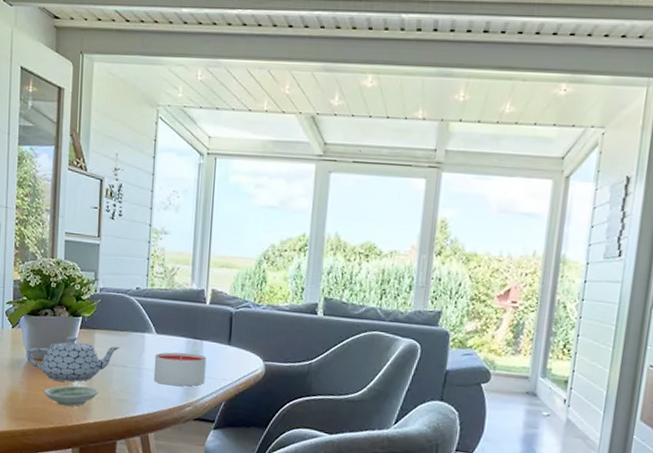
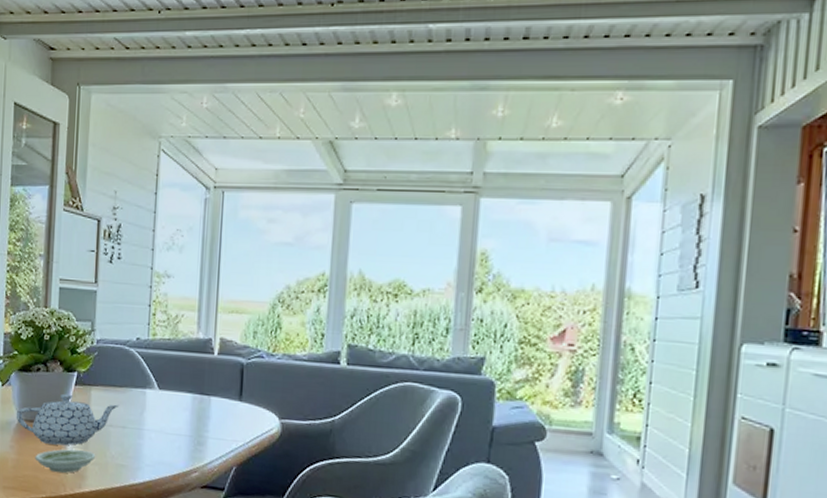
candle: present [153,352,207,386] -> none [155,410,215,449]

